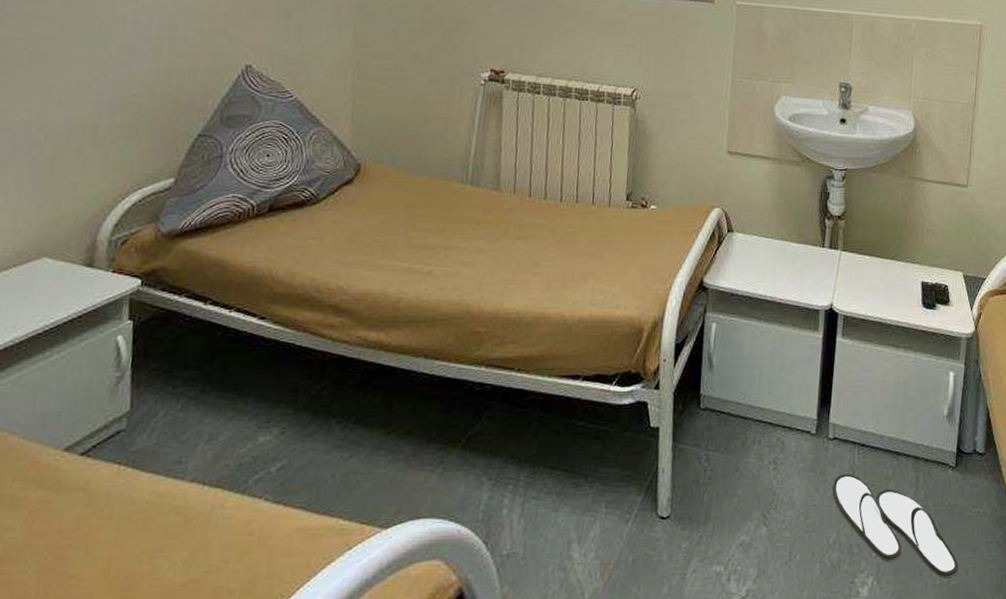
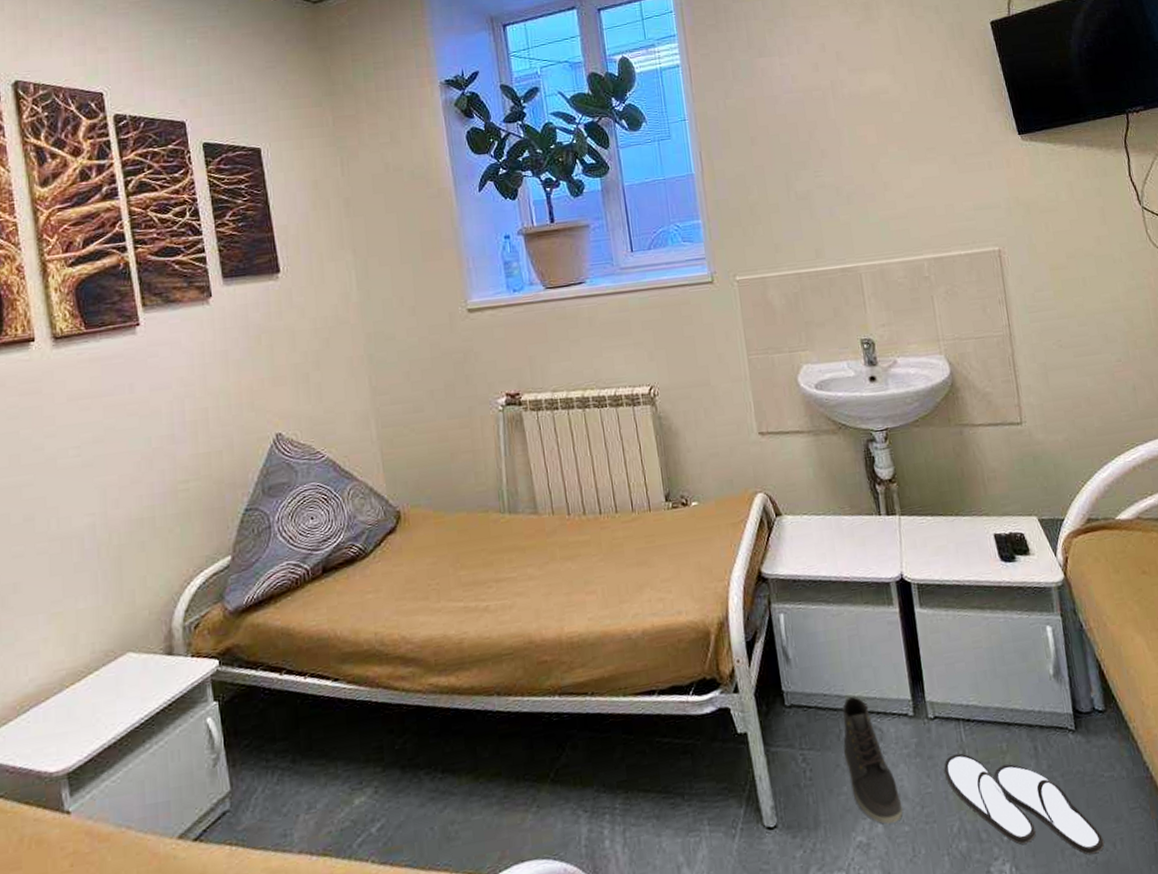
sneaker: none [745,409,788,528] -> present [843,697,903,824]

